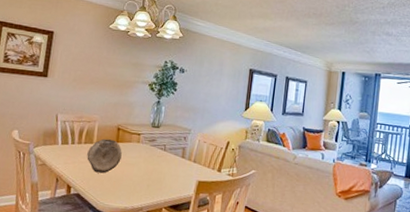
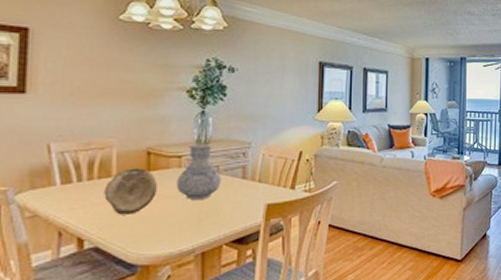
vase: none [134,125,167,170] -> present [176,144,222,200]

